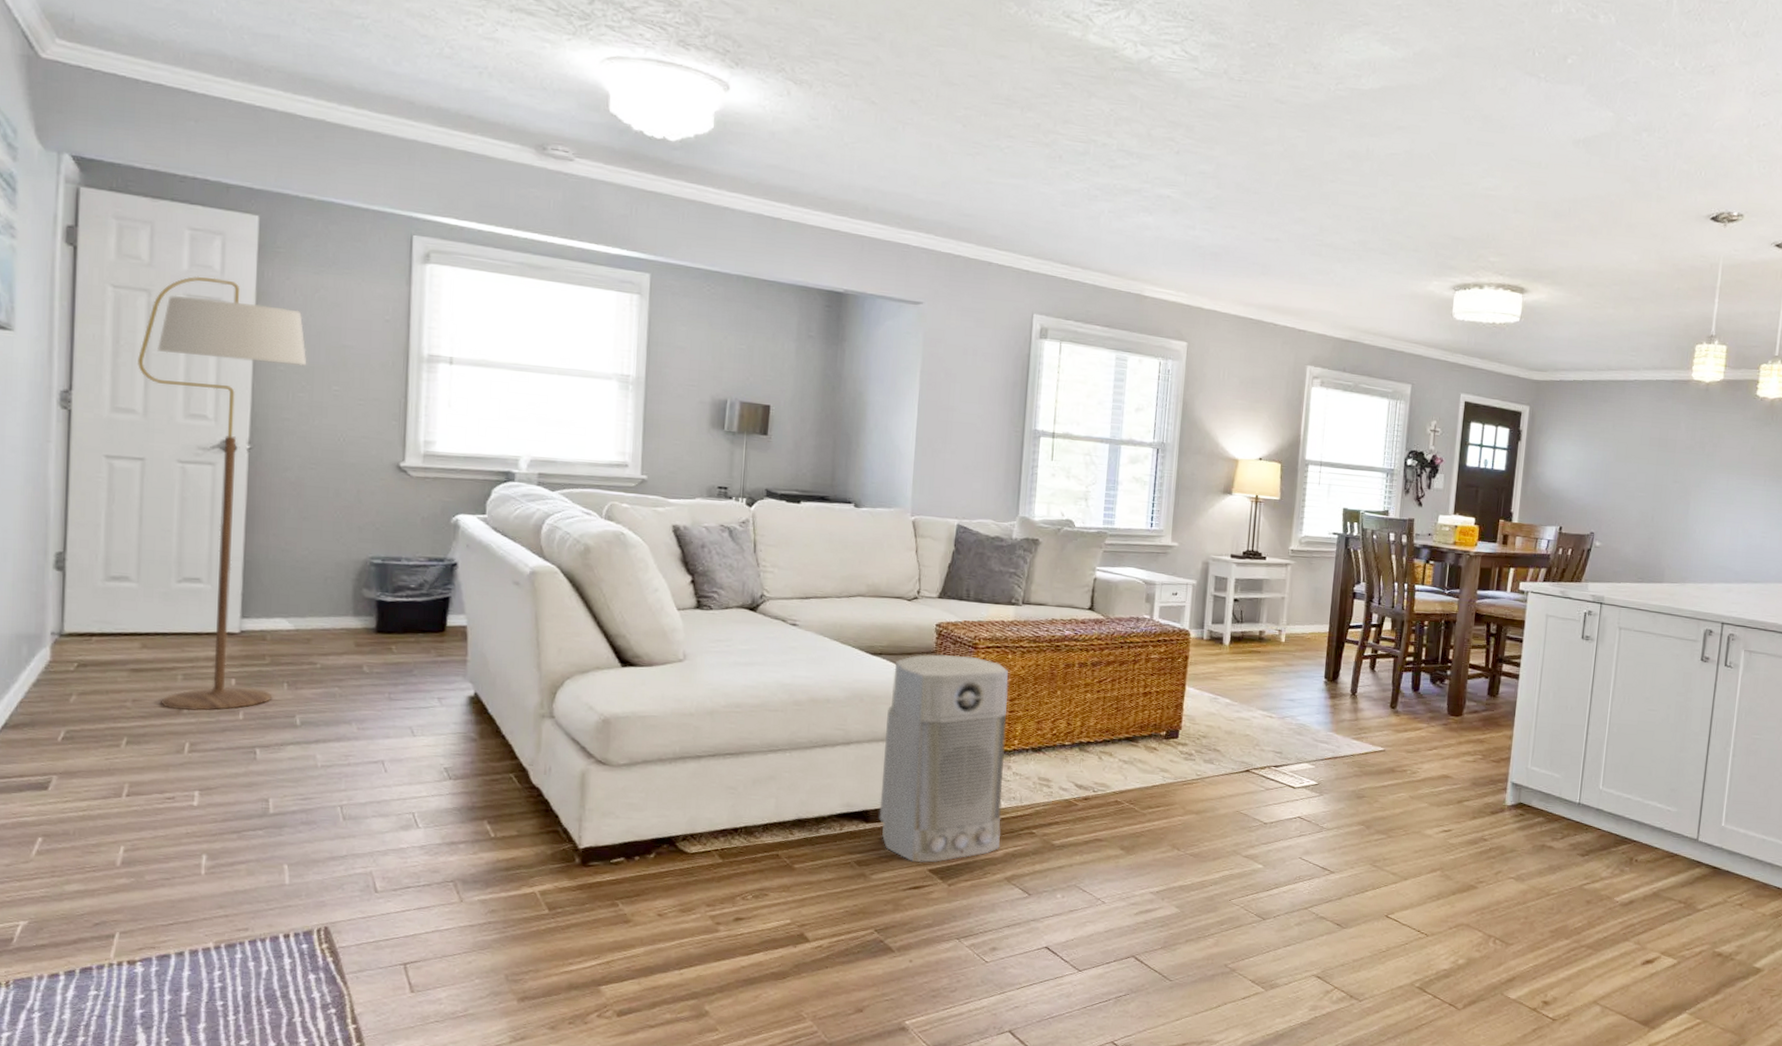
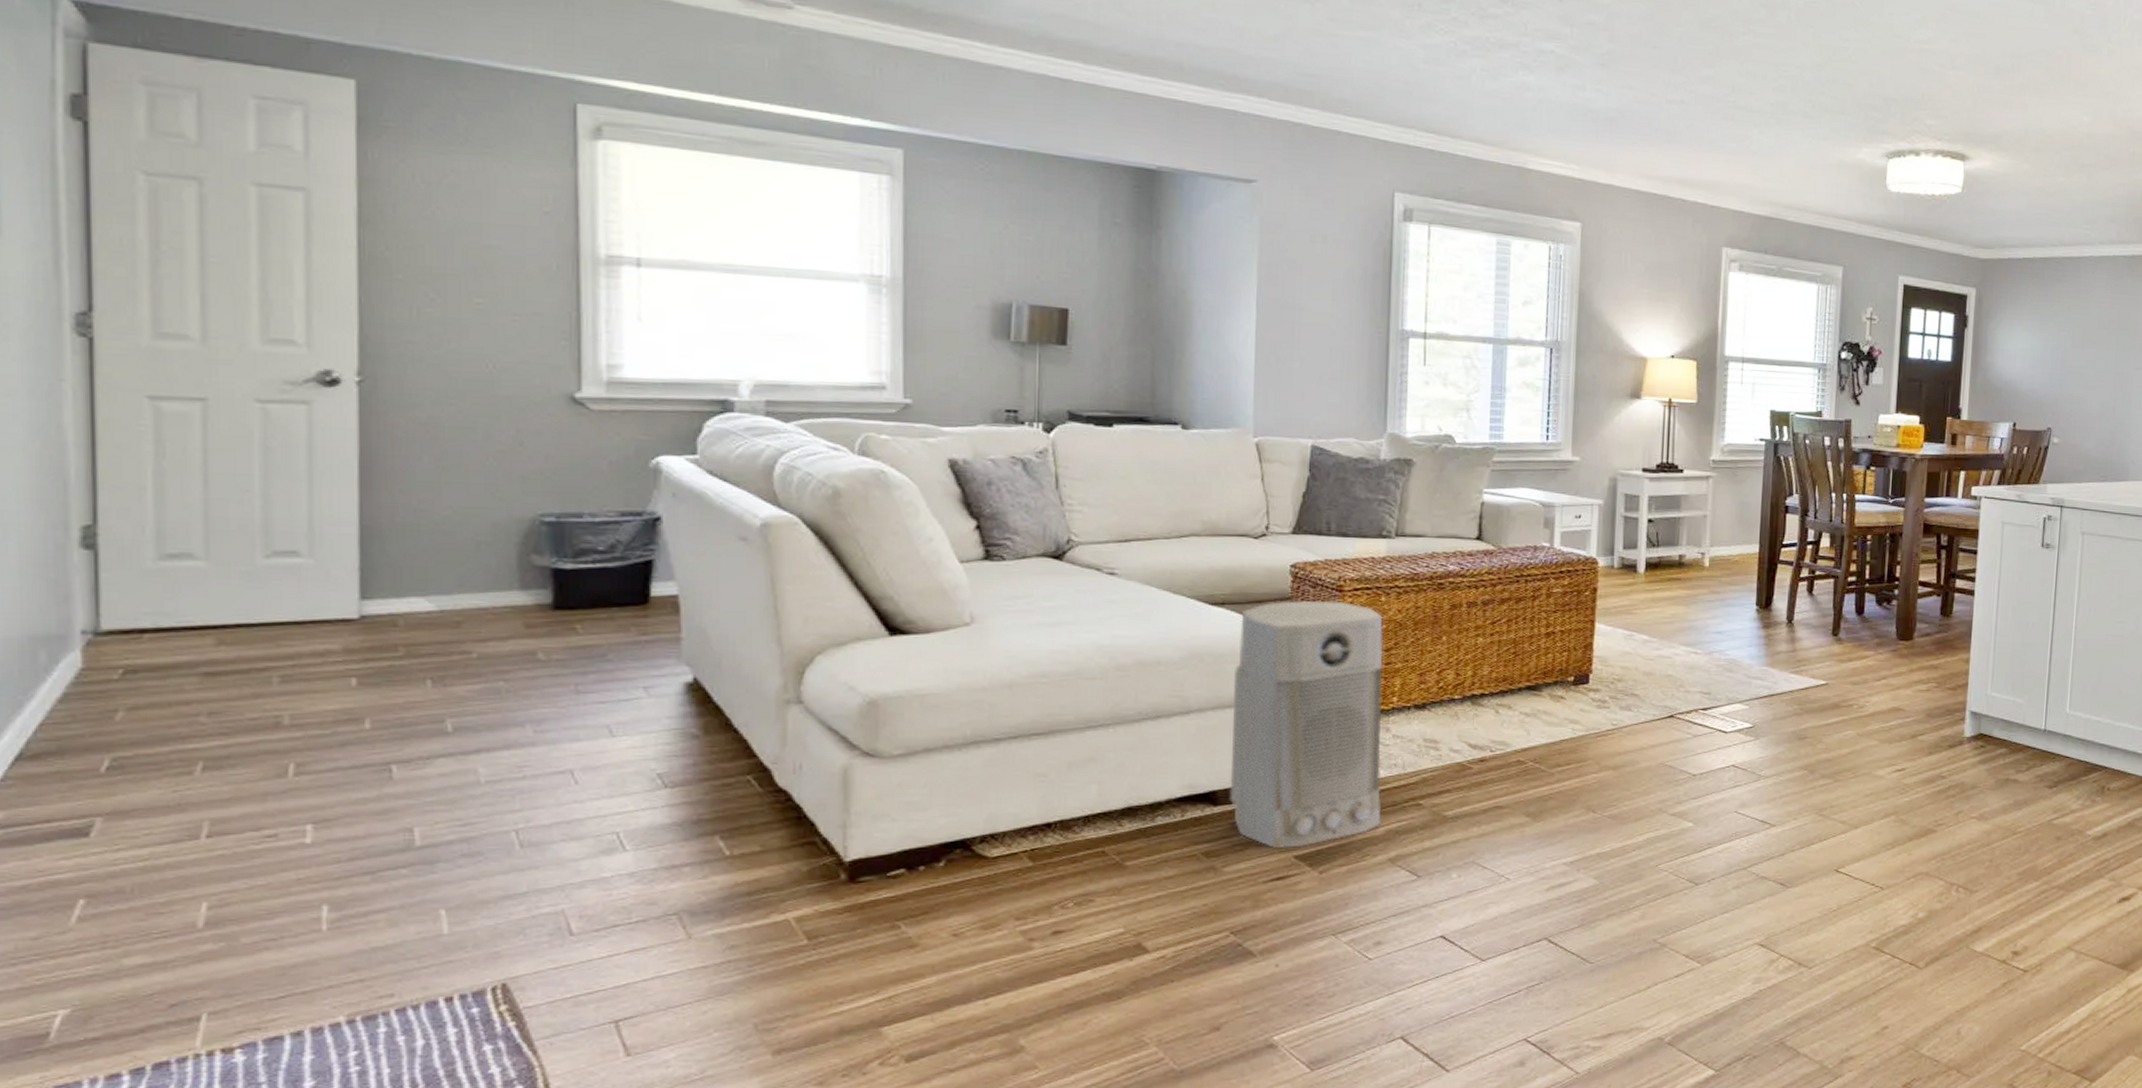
floor lamp: present [138,276,307,711] -> none [189,159,436,722]

